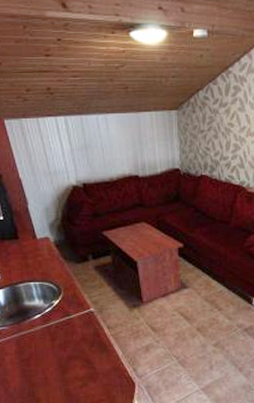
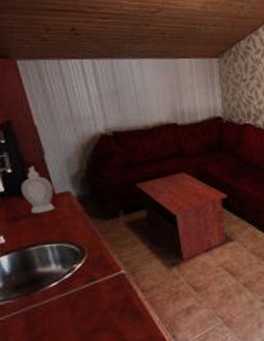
soap bottle: none [11,214,38,256] -> present [21,166,56,214]

